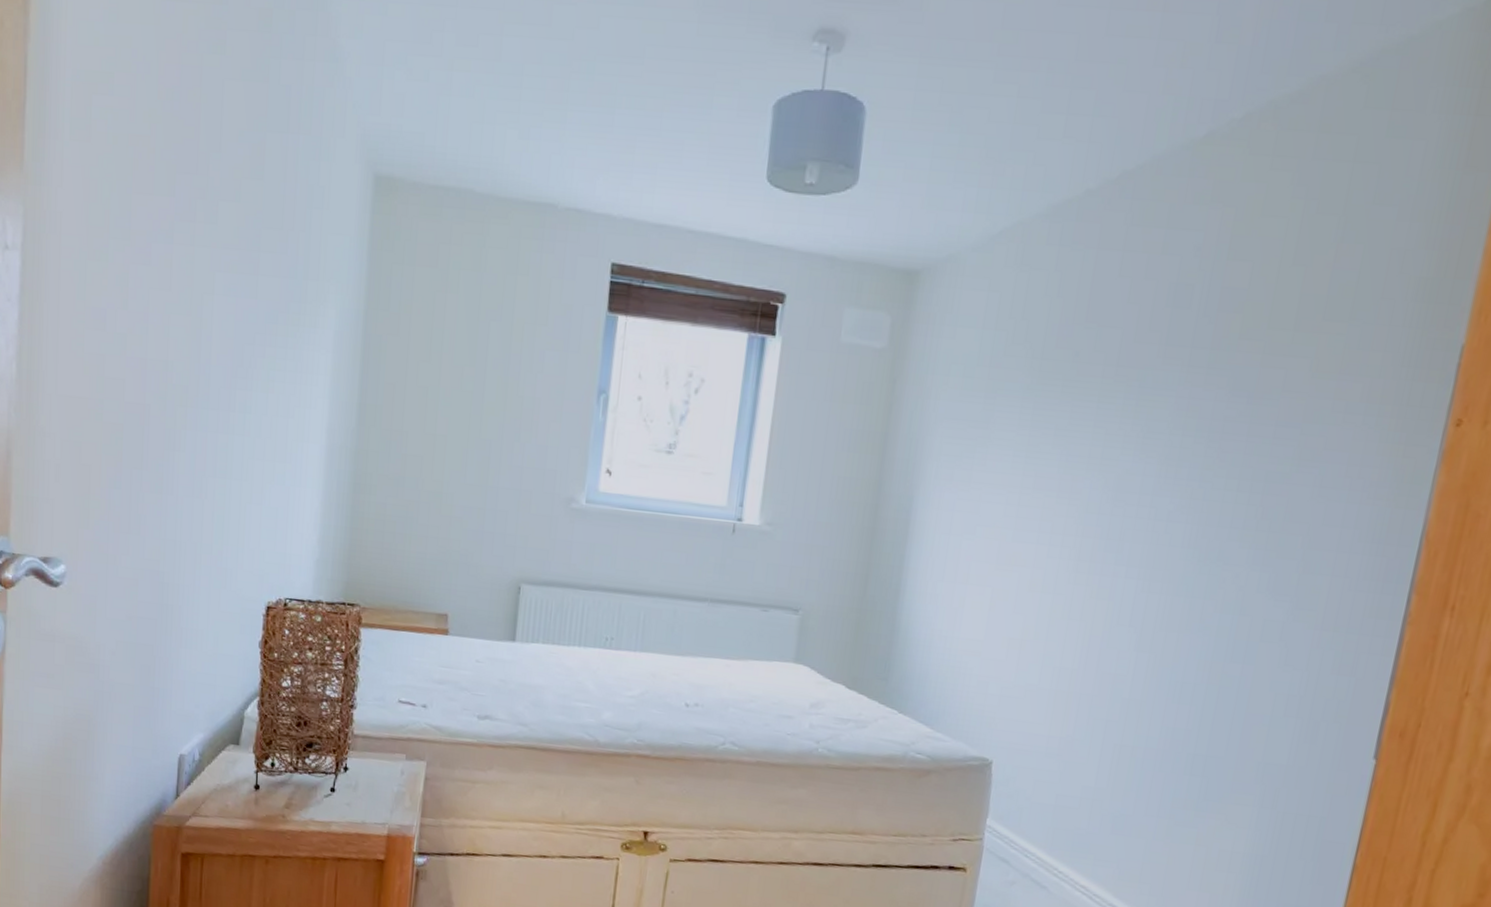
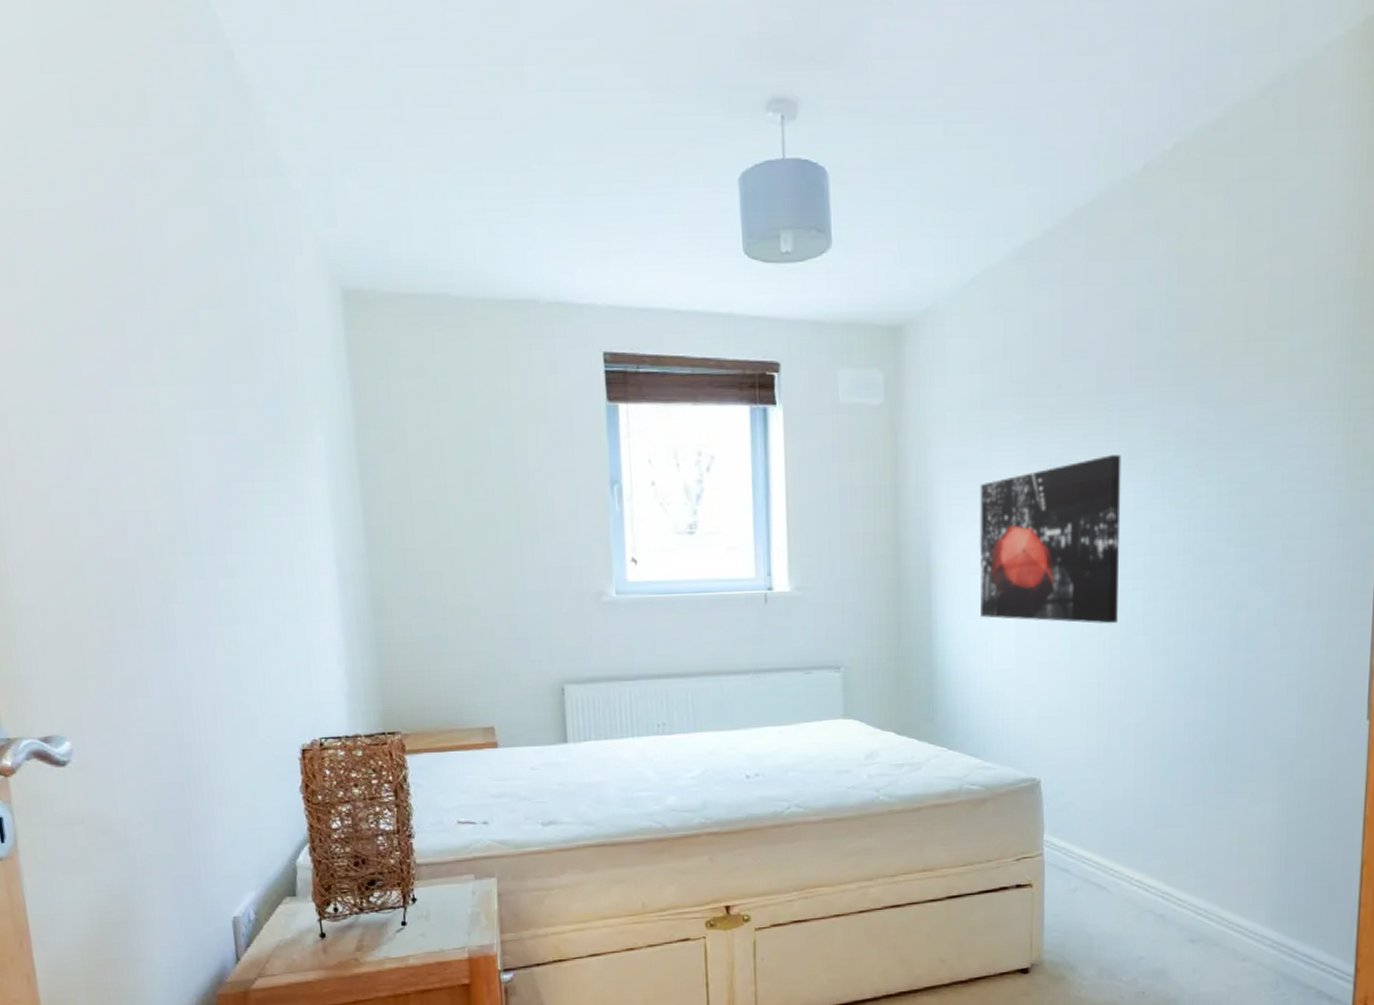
wall art: none [955,431,1135,611] -> present [979,455,1122,624]

